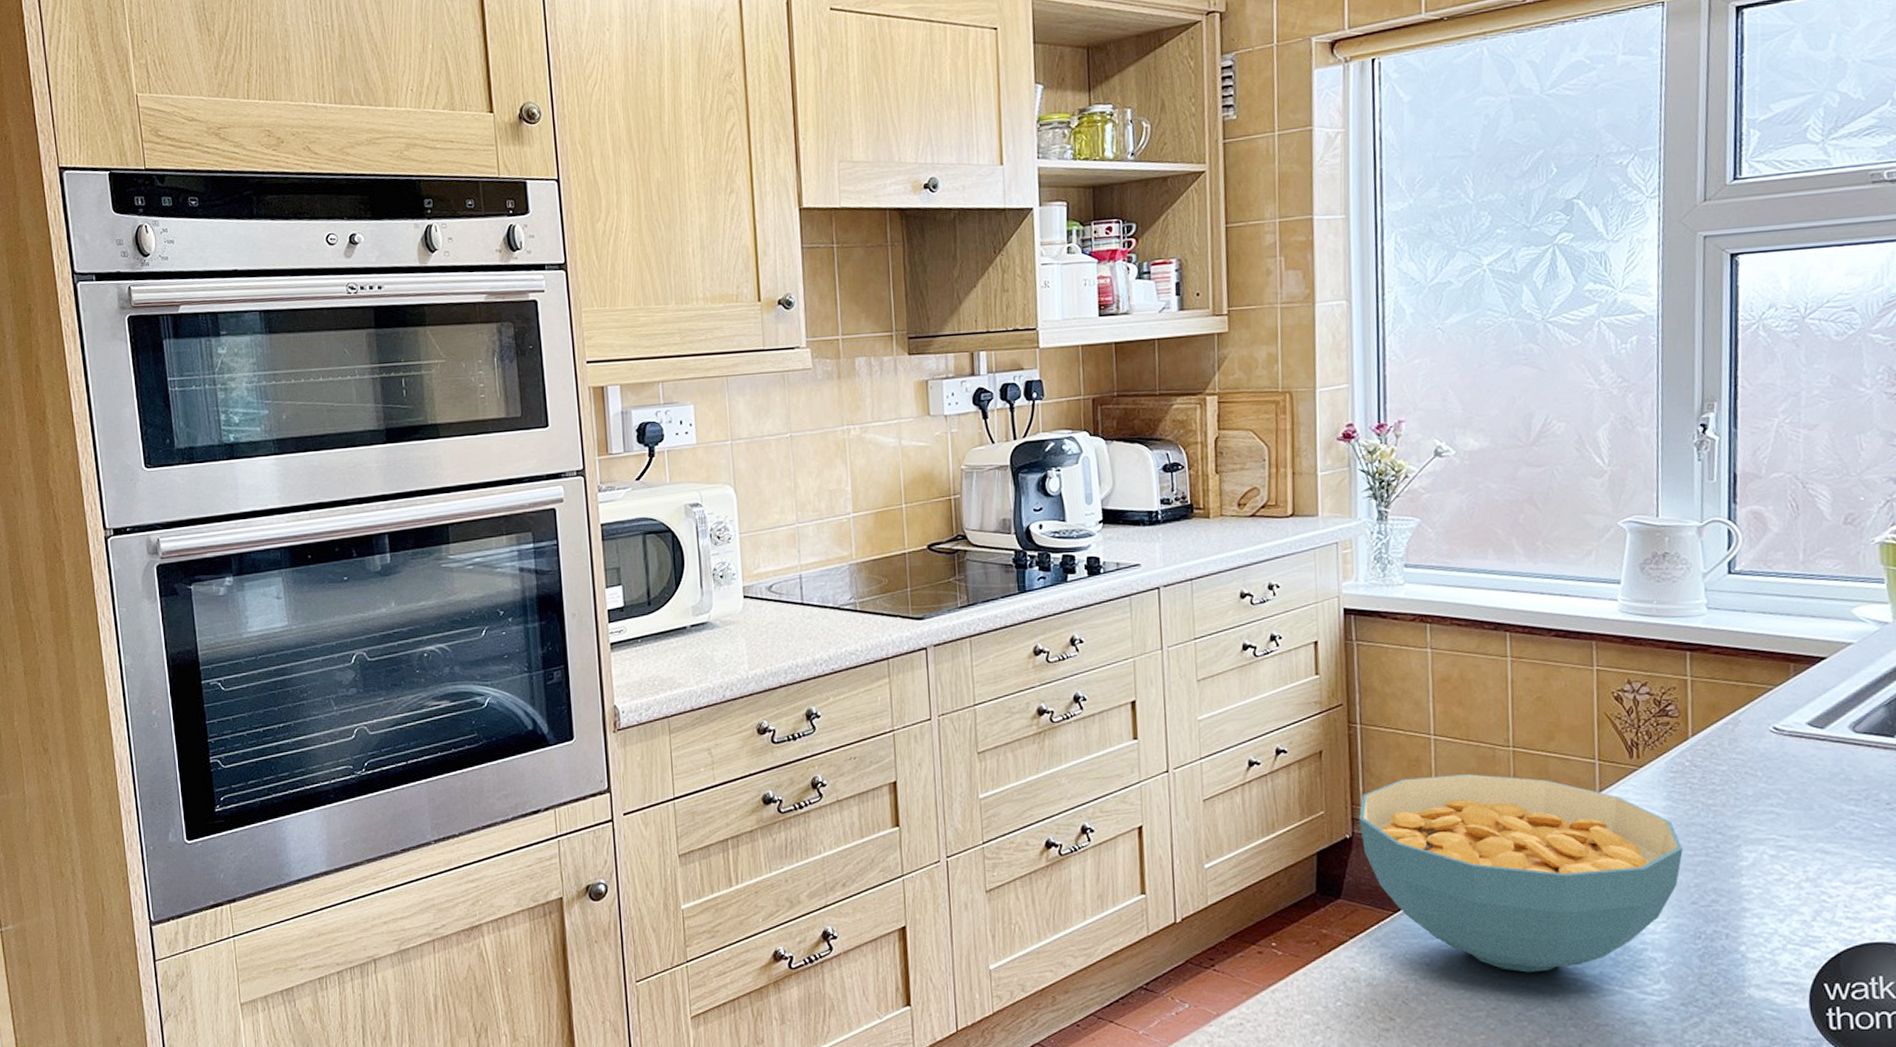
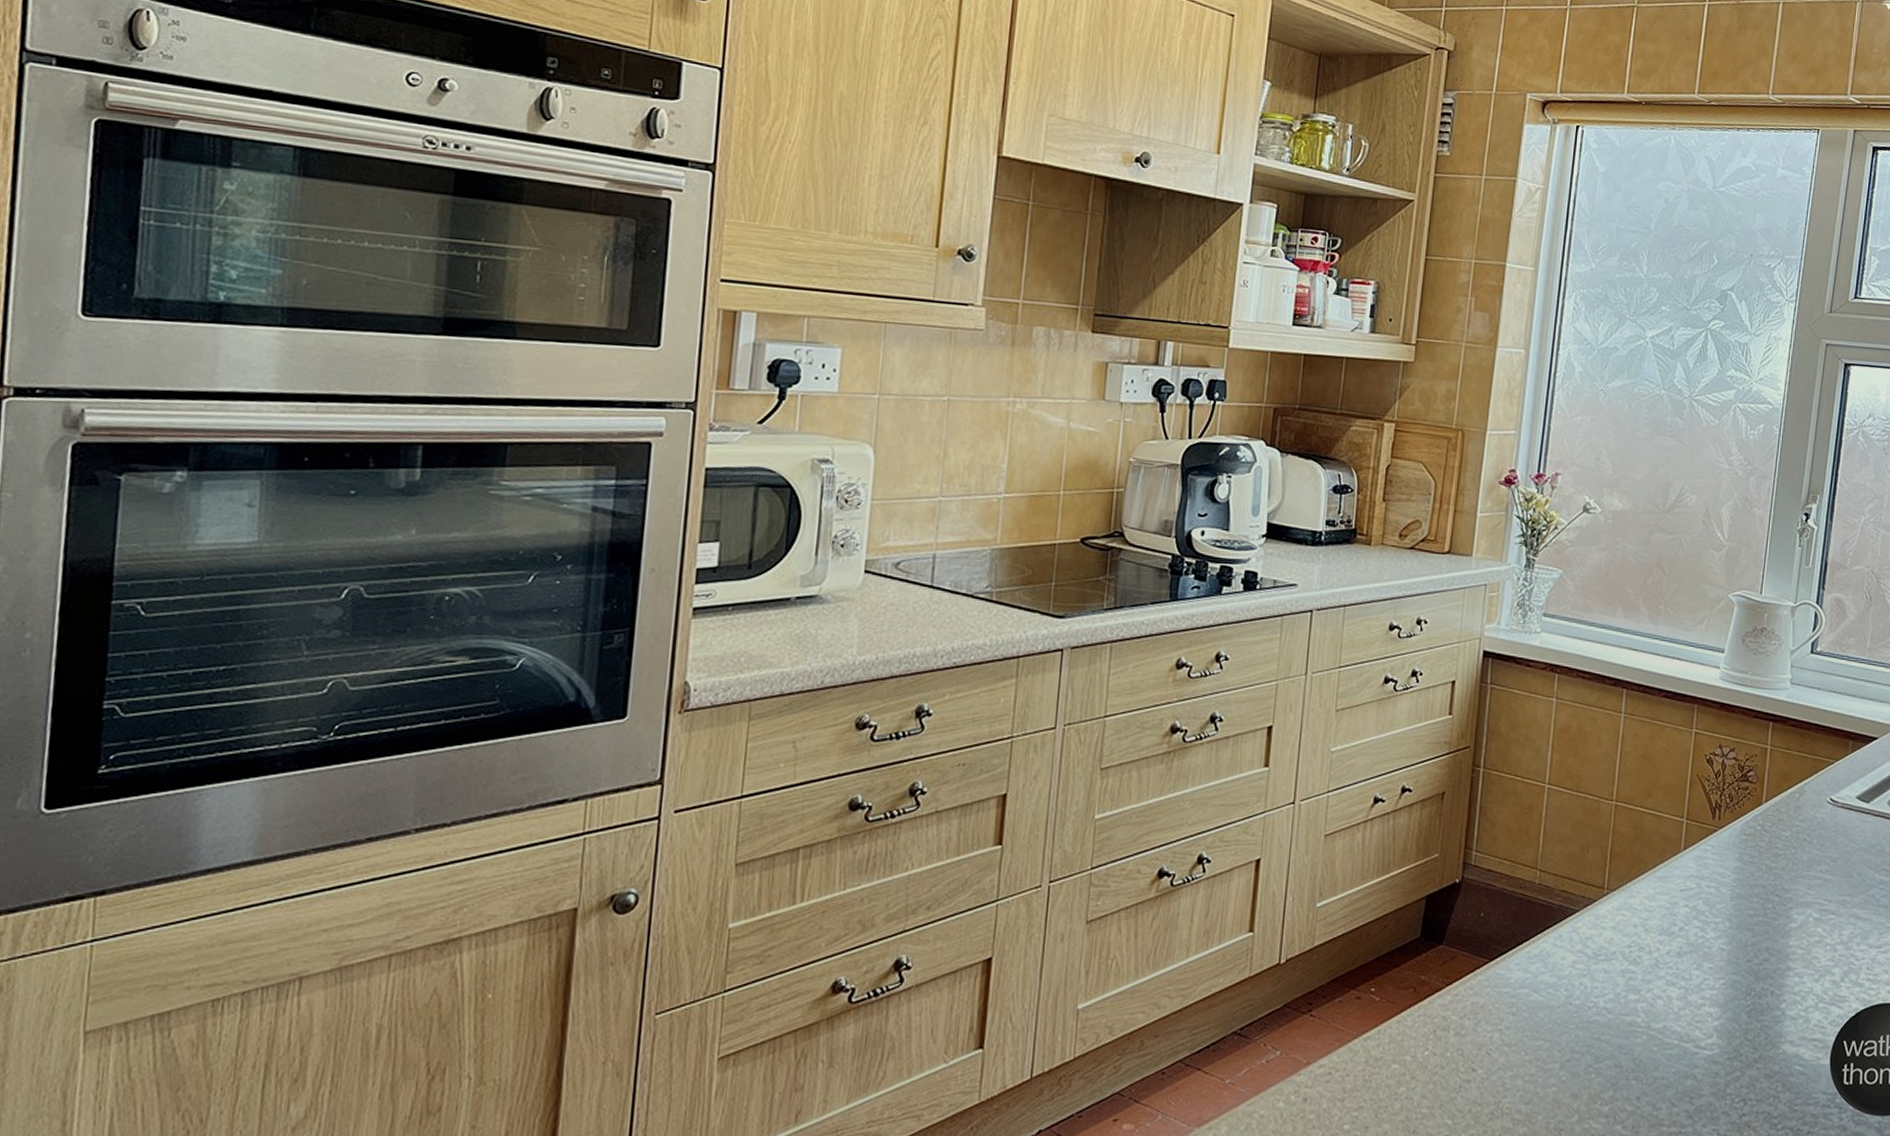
cereal bowl: present [1359,774,1683,973] -> none [1469,825,1746,1025]

